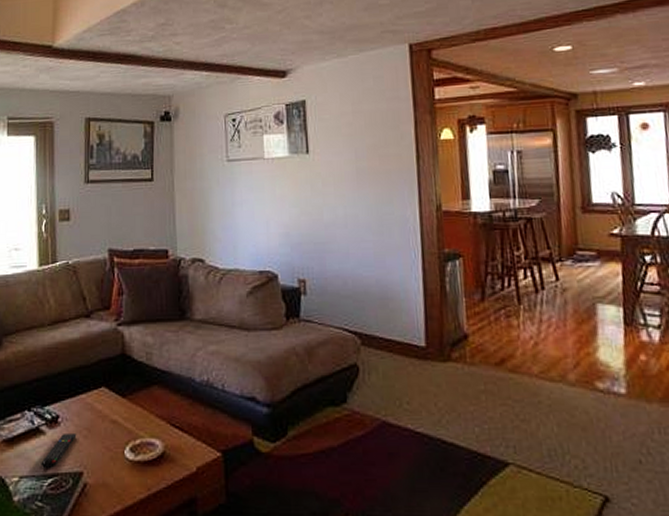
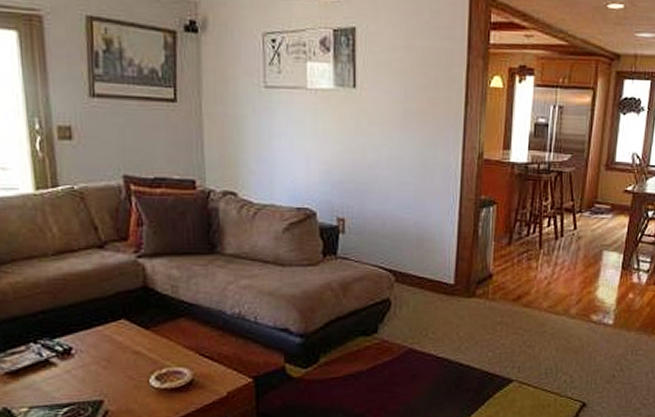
remote control: present [41,432,77,468] -> none [53,363,94,398]

